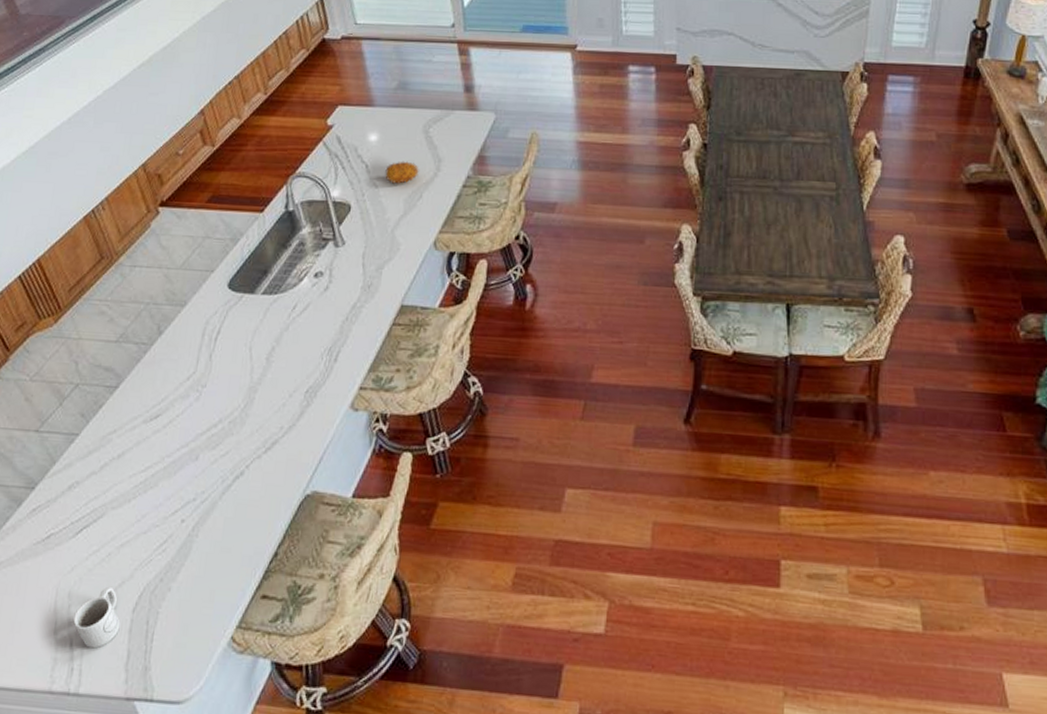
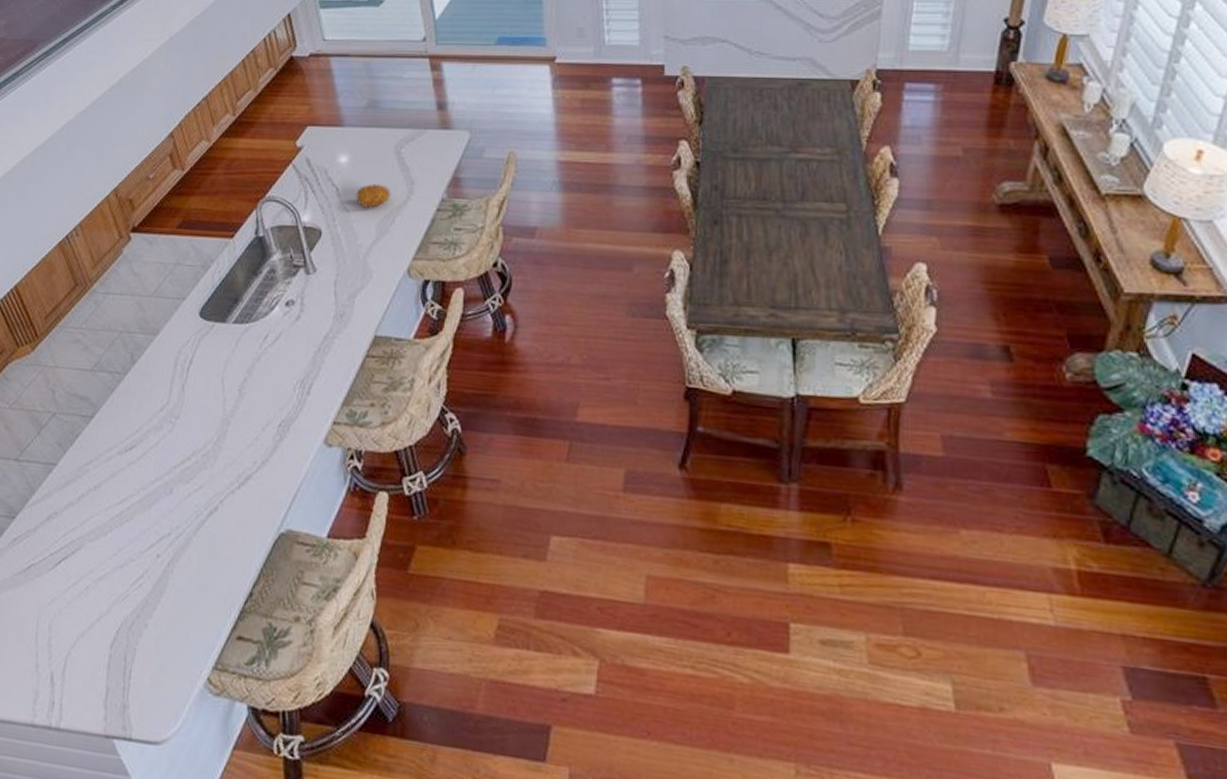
mug: present [73,587,121,649] -> none [53,621,99,683]

